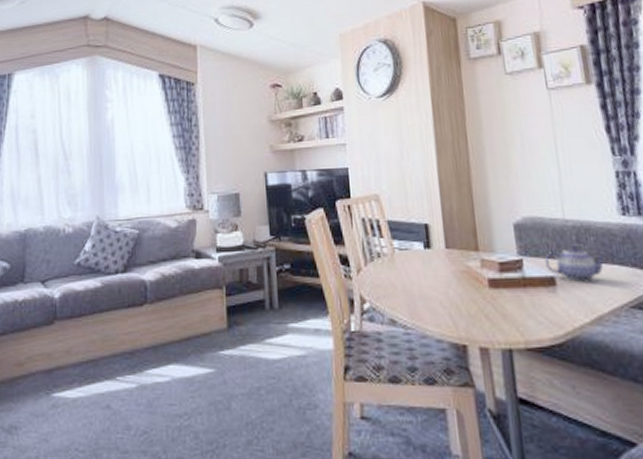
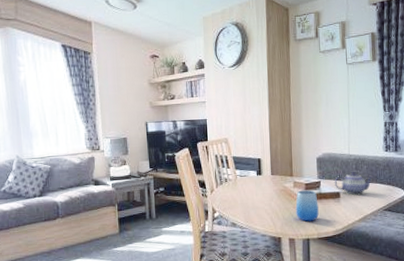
cup: none [486,272,524,321] -> present [295,190,319,222]

